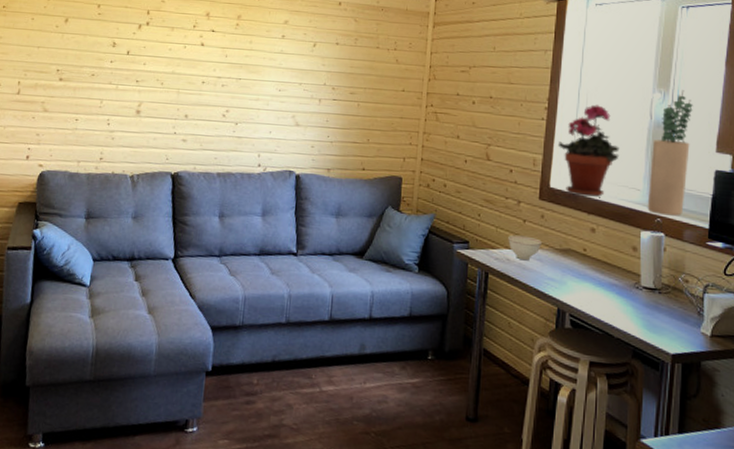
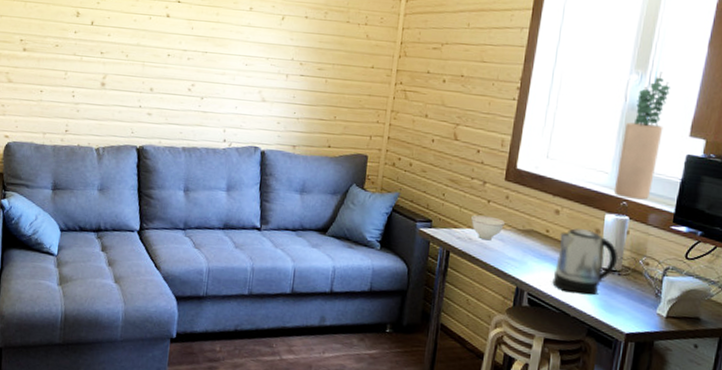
potted plant: present [557,104,620,198] -> none [527,85,591,180]
kettle: none [593,246,656,315] -> present [552,228,617,296]

